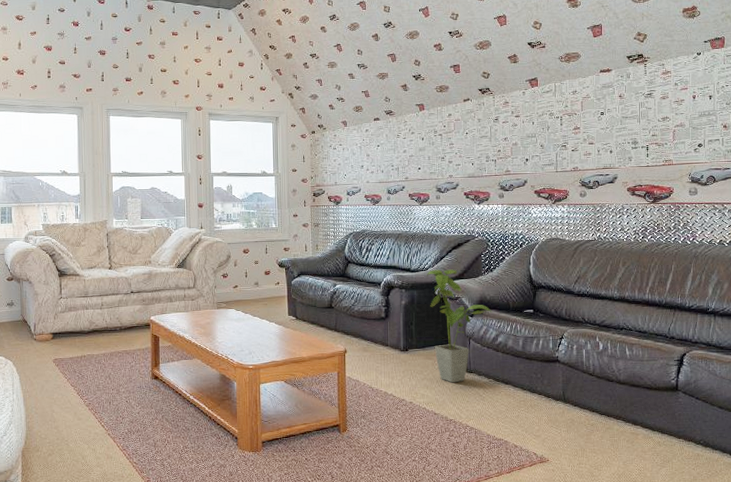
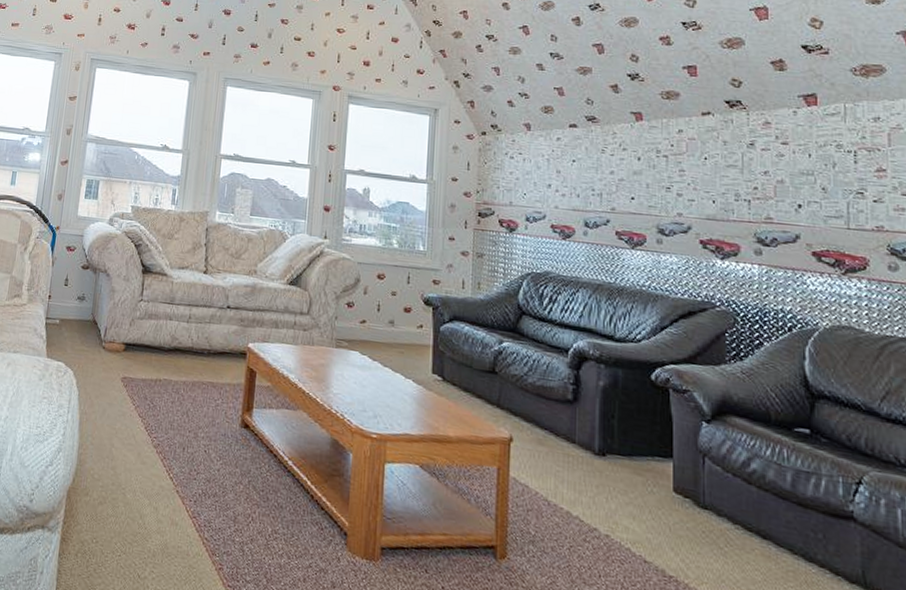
house plant: present [426,269,492,383] -> none [638,343,741,520]

